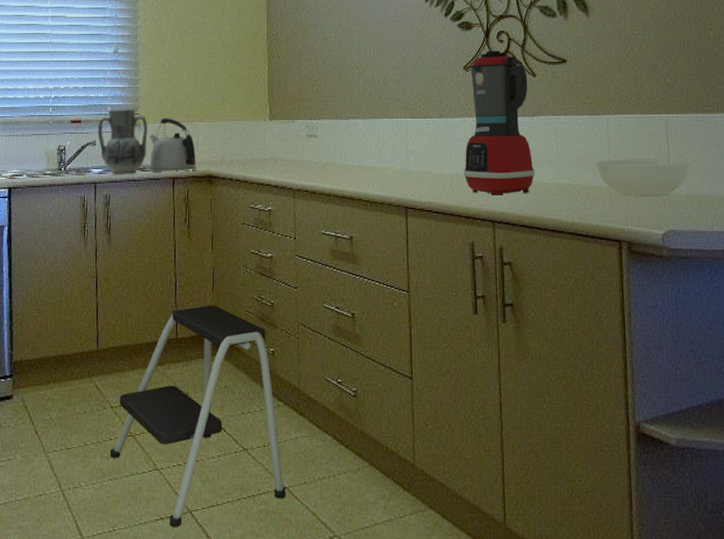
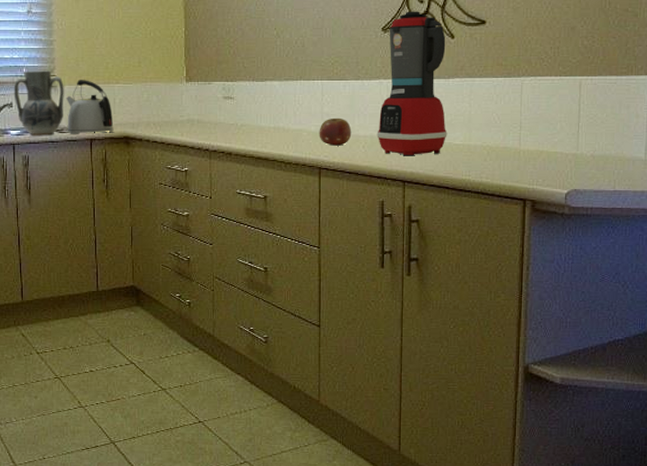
step stool: present [109,305,286,527] -> none [37,260,201,456]
fruit: none [404,156,438,185] -> present [319,117,352,146]
bowl: present [595,159,691,197] -> none [507,121,599,157]

